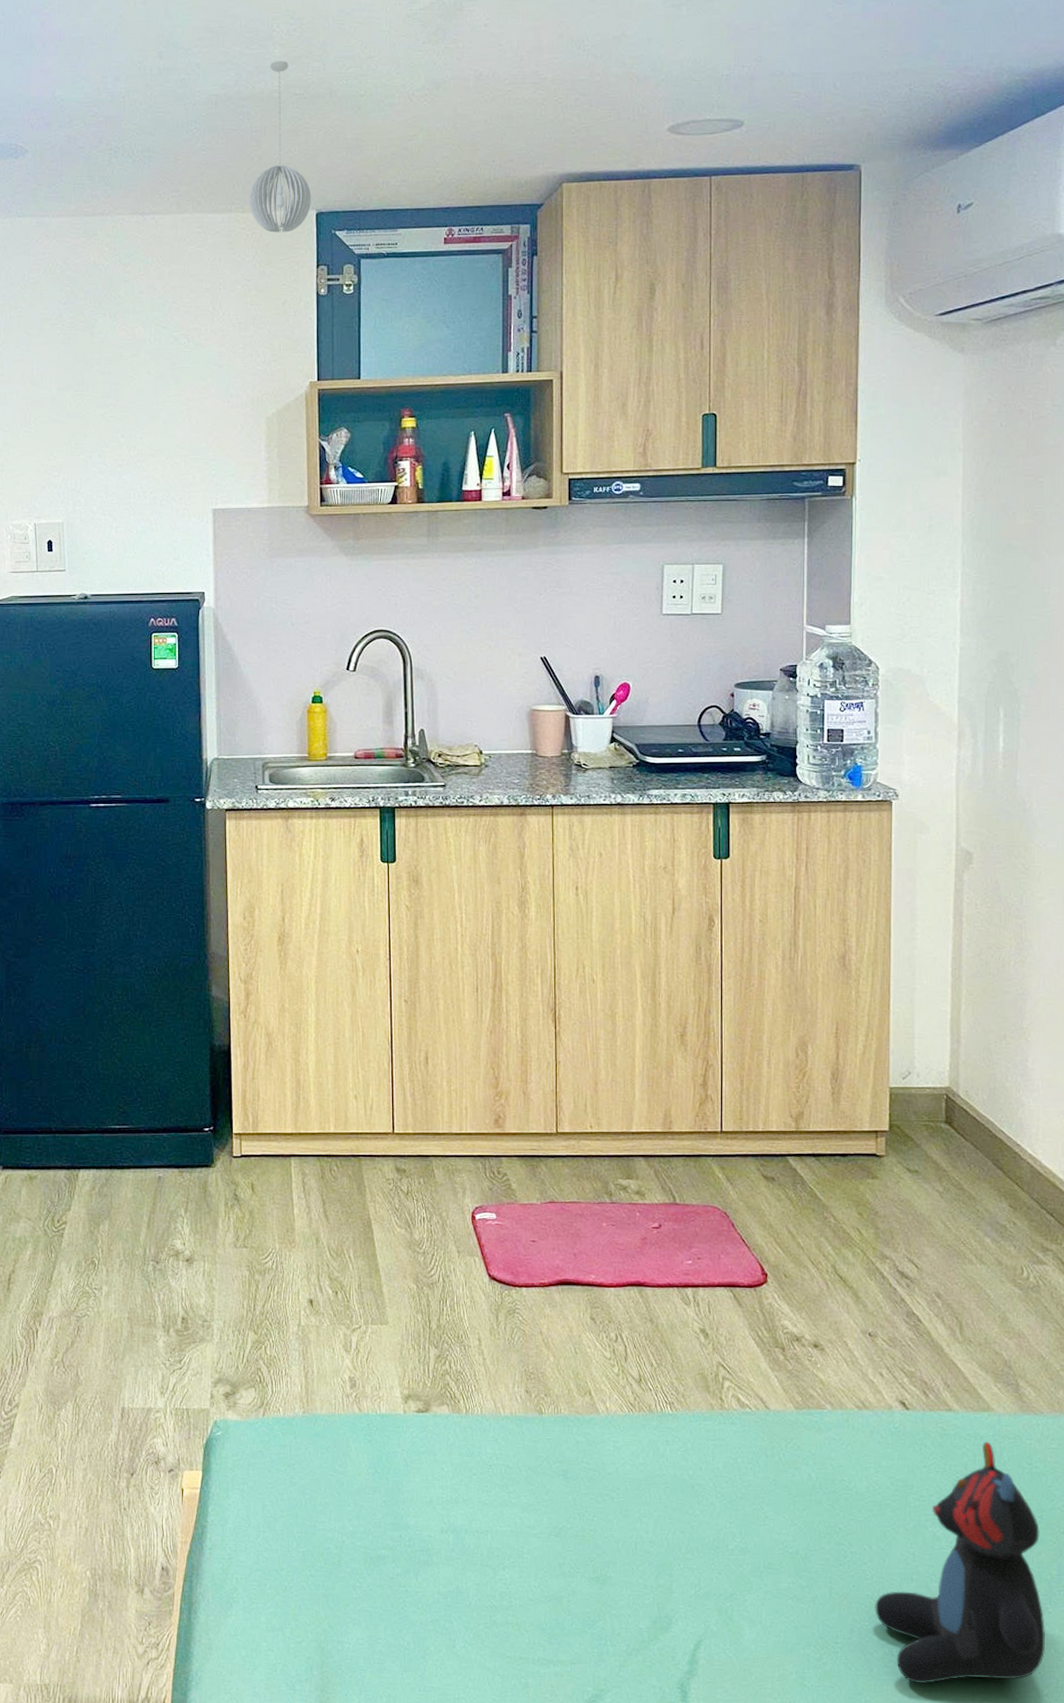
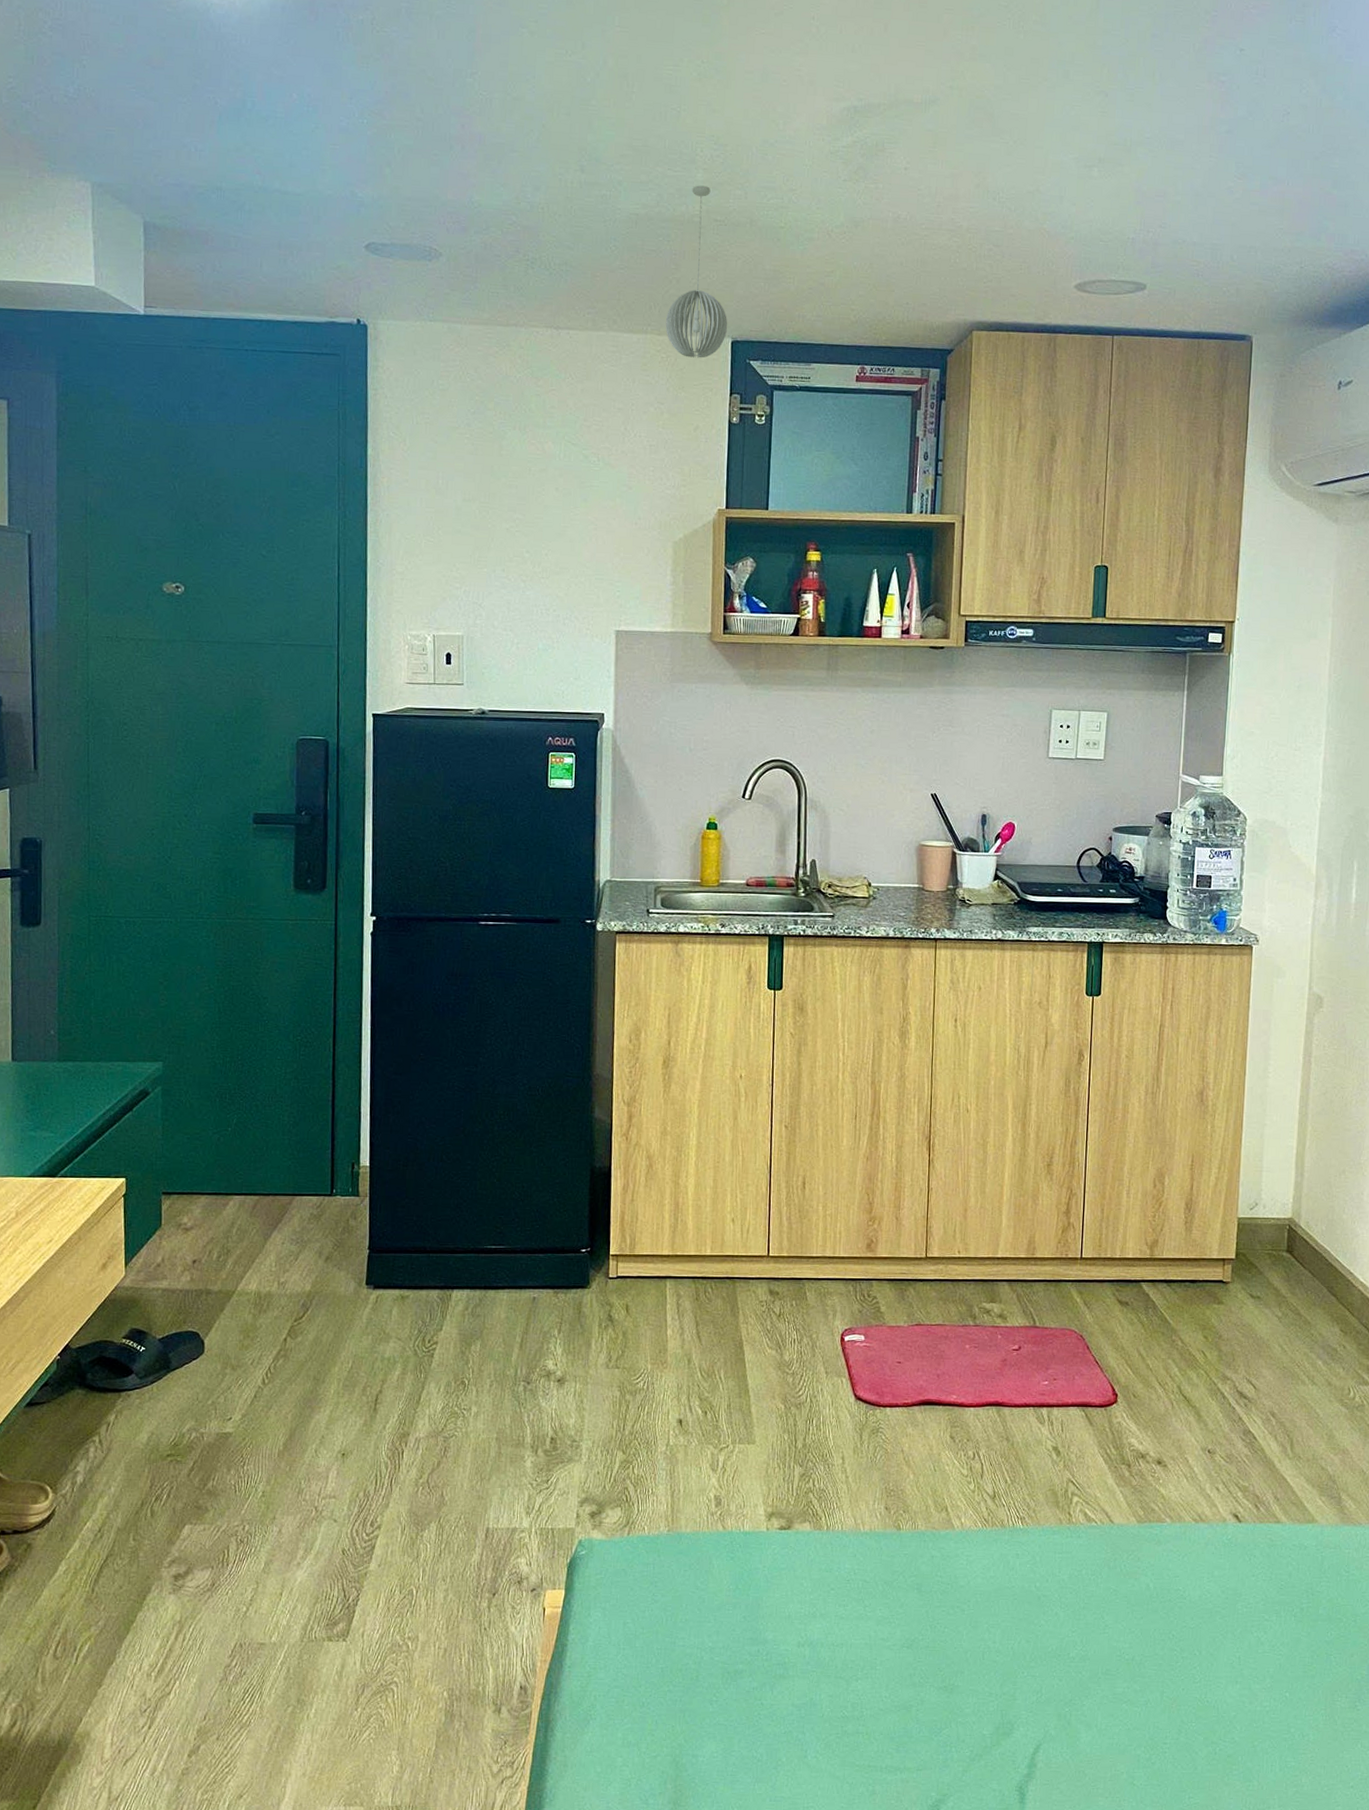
teddy bear: present [875,1441,1046,1684] -> none [1201,1551,1355,1779]

